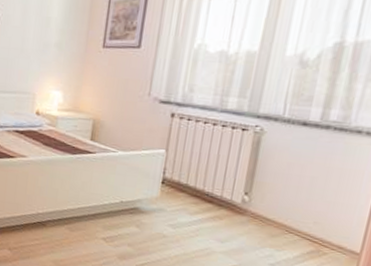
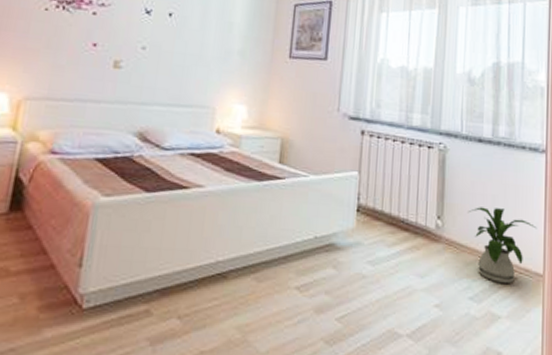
house plant: none [279,186,361,257] -> present [468,207,537,284]

